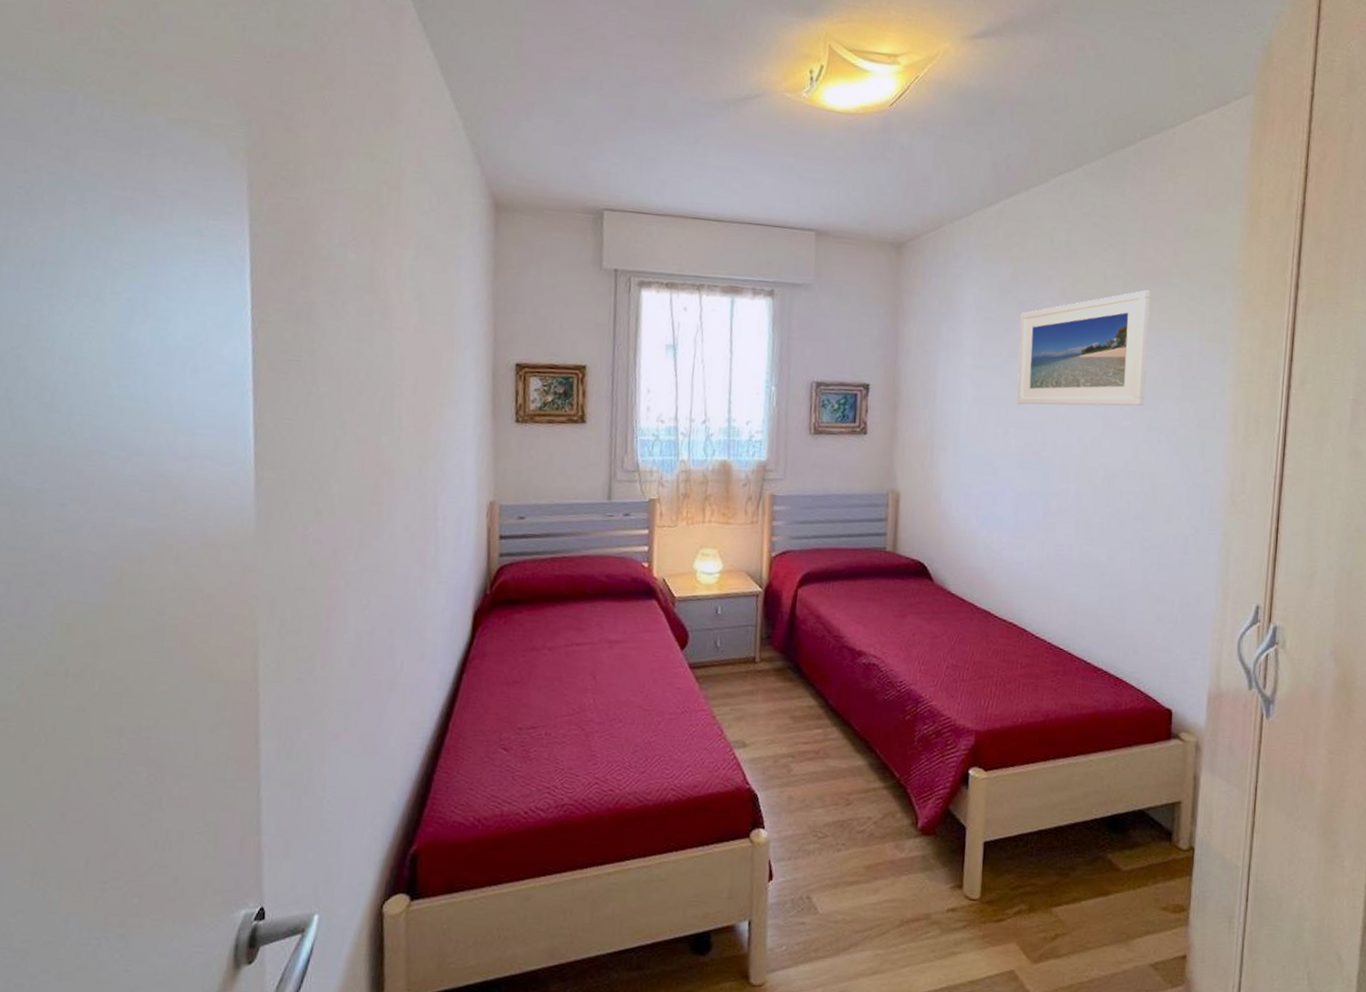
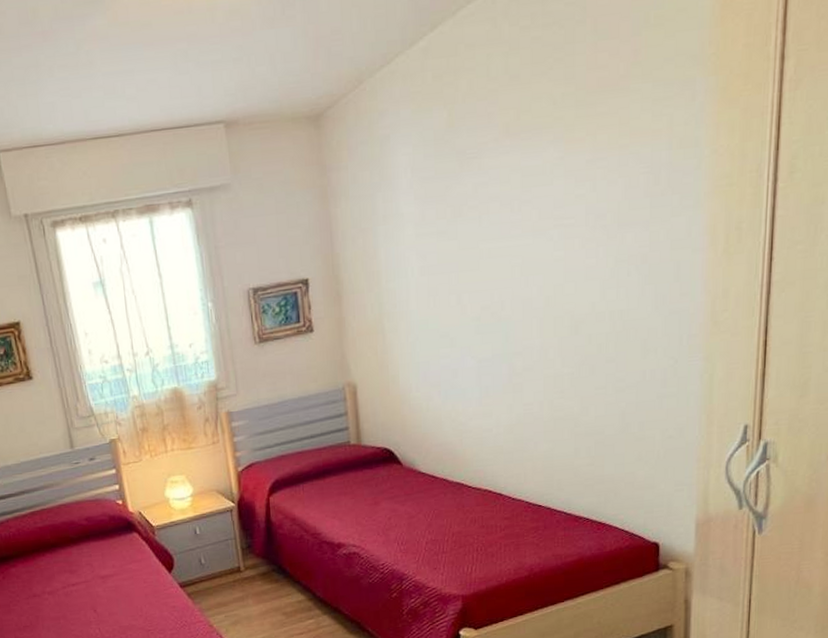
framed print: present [1017,290,1151,406] -> none [461,104,609,266]

